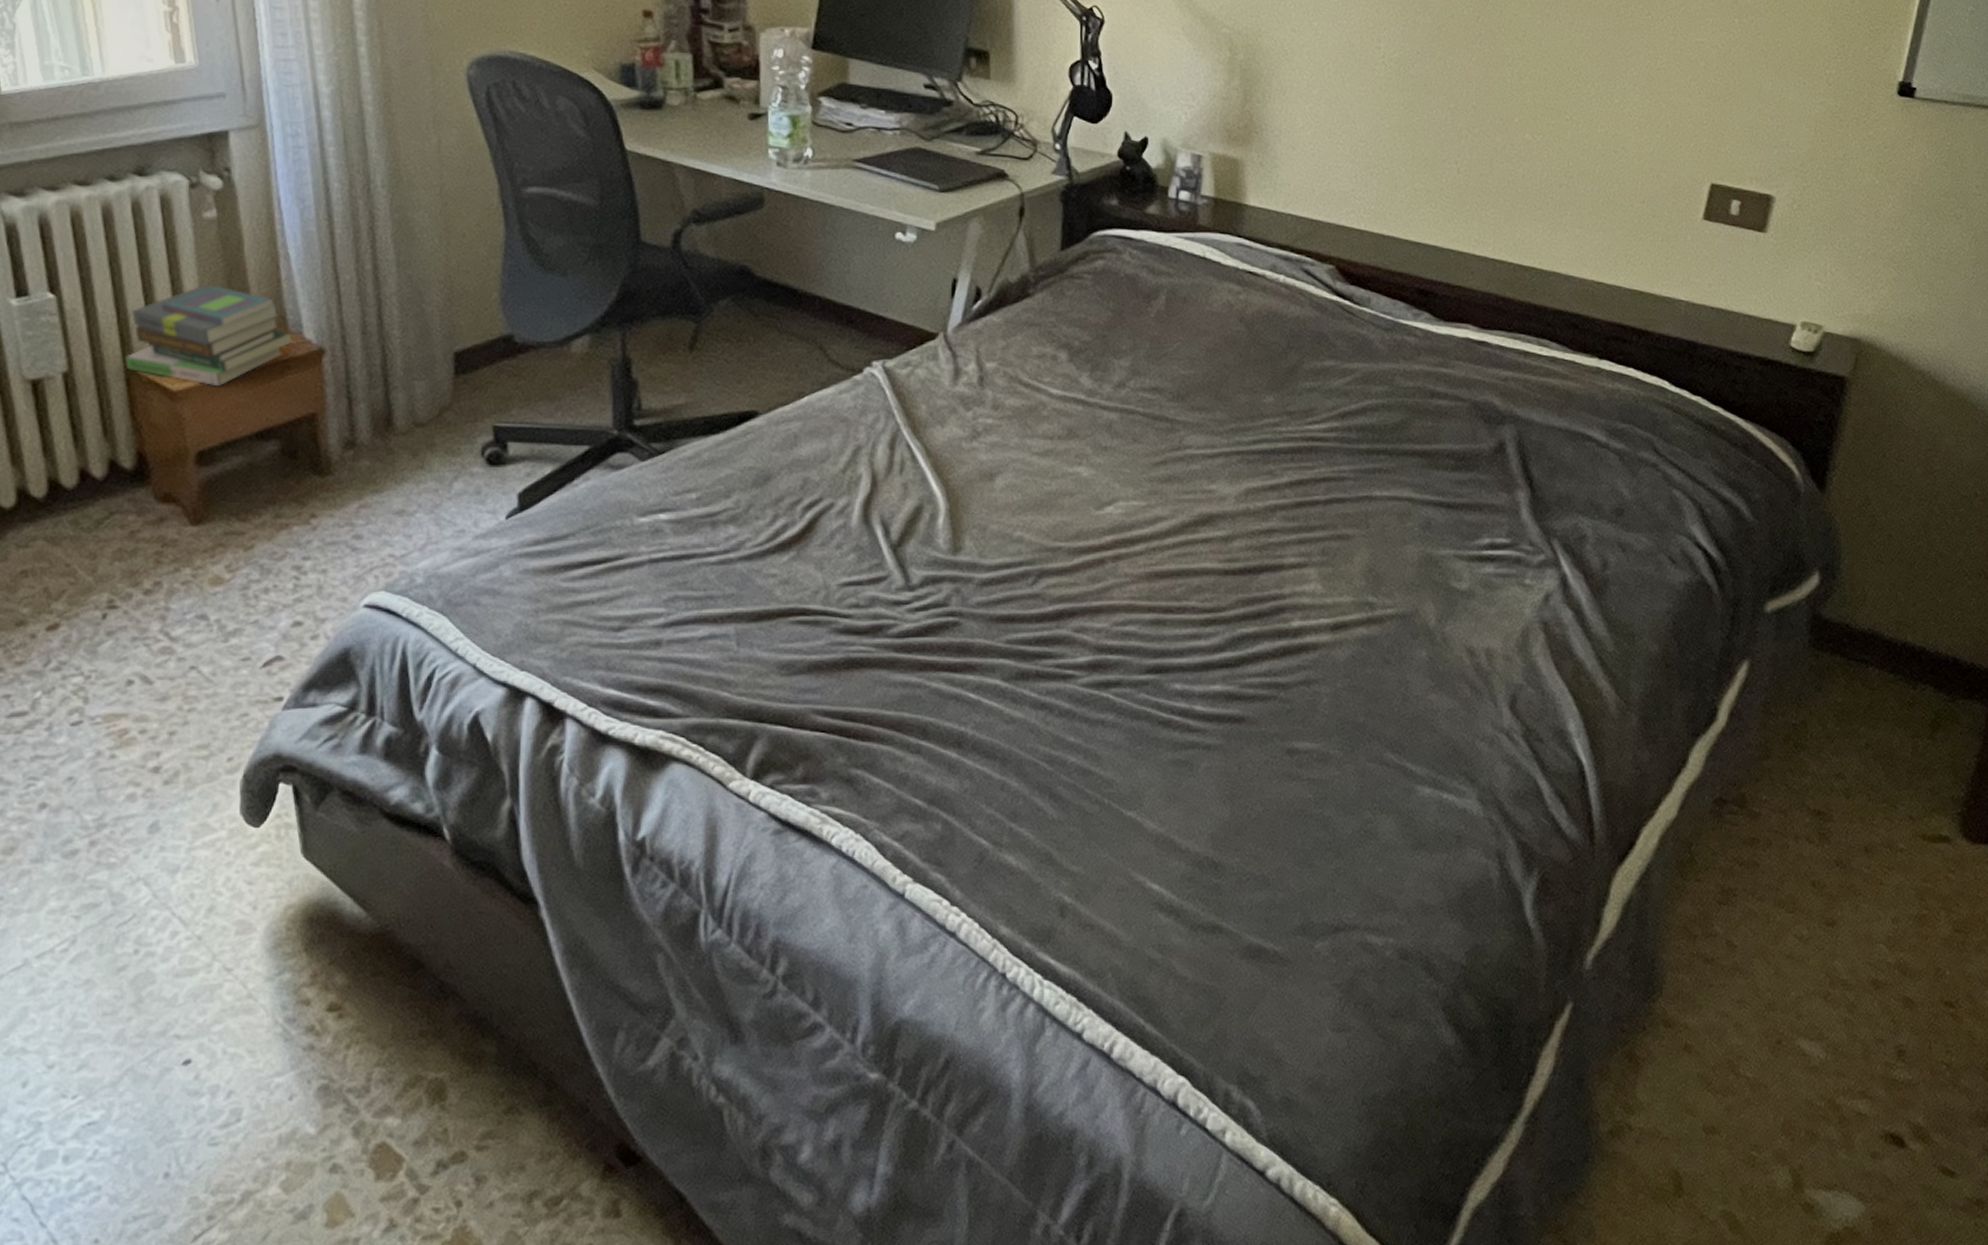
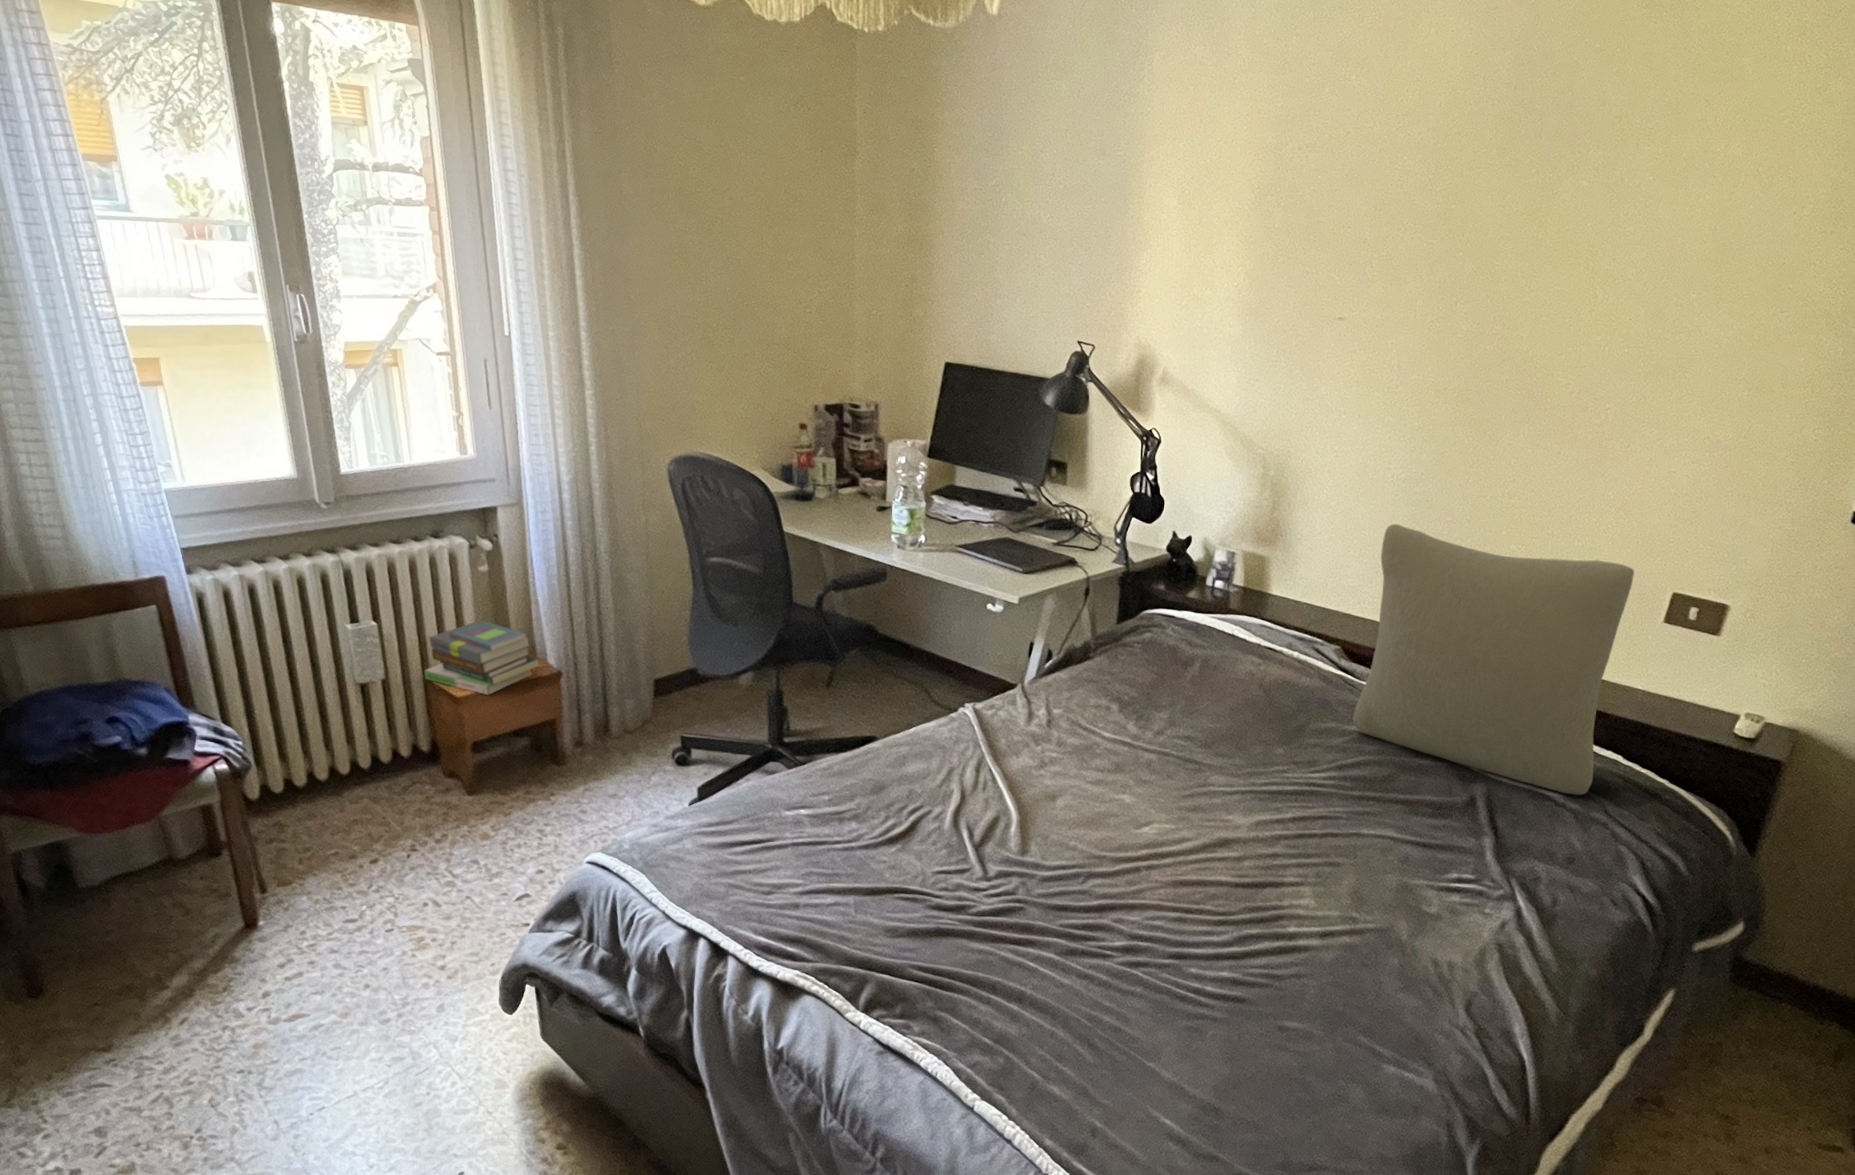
pillow: none [1354,113,1666,432] -> present [1352,523,1634,795]

